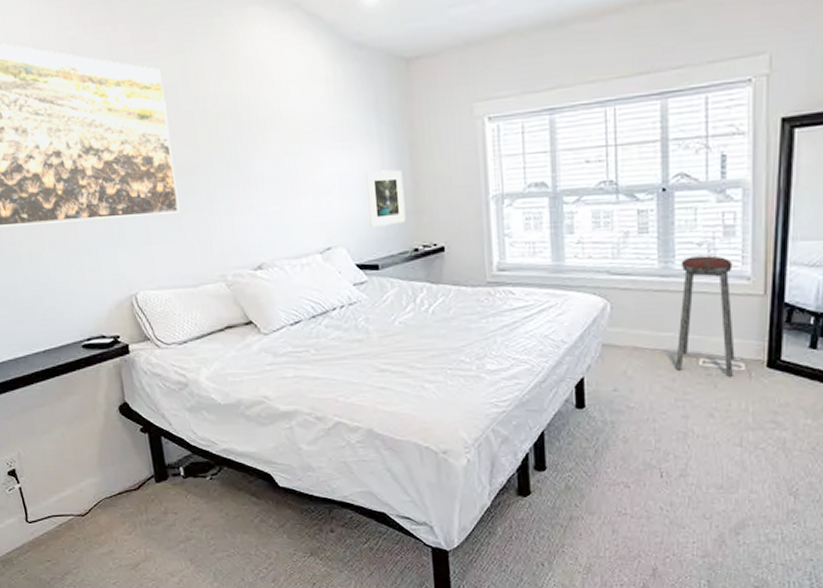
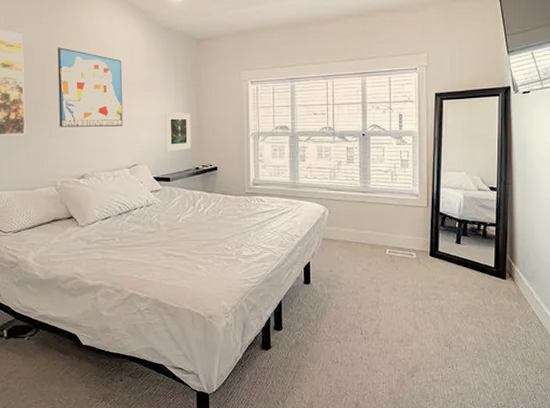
wall art: none [209,85,309,200] -> present [57,47,123,127]
music stool: present [676,255,735,378] -> none [371,179,409,263]

